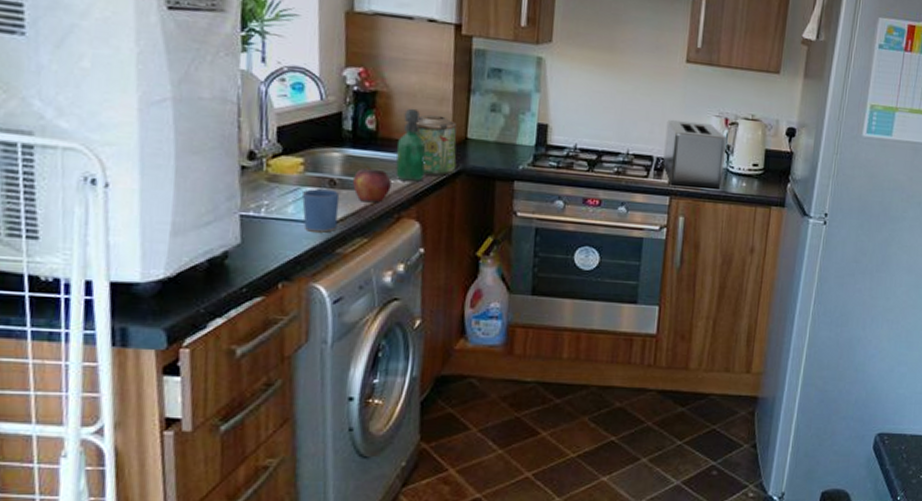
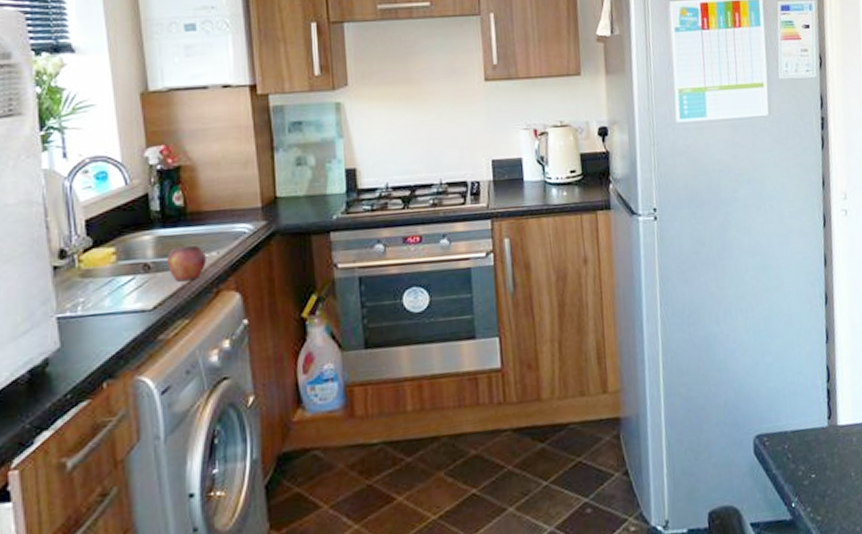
mug: present [302,188,340,233] -> none [118,274,156,323]
soap dispenser: present [395,108,427,183] -> none [206,176,238,254]
canister: present [416,114,457,177] -> none [224,179,270,243]
toaster: present [663,120,727,189] -> none [475,138,542,209]

